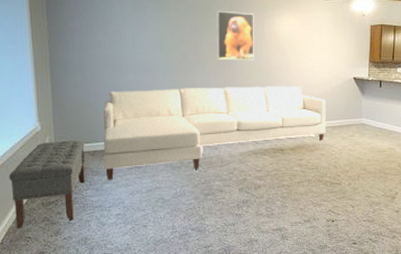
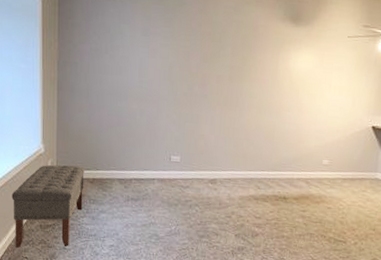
sofa: present [103,86,326,180] -> none [101,118,338,210]
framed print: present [217,10,254,60] -> none [225,41,269,98]

